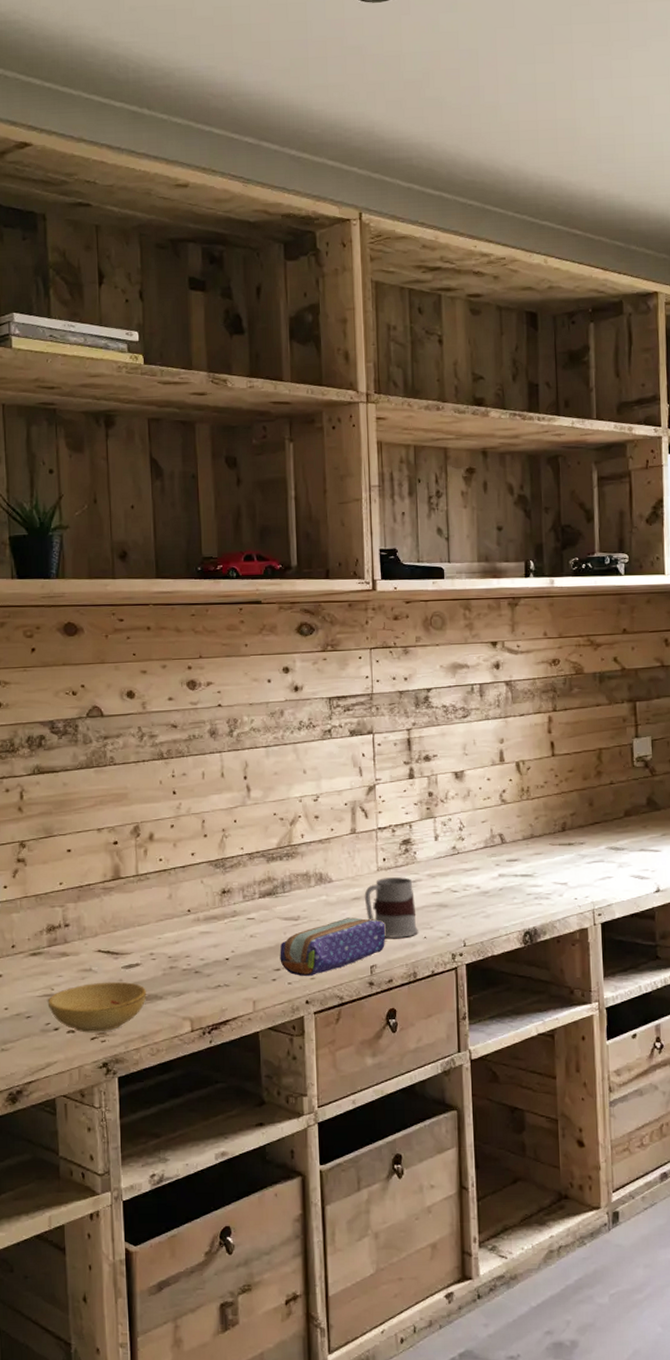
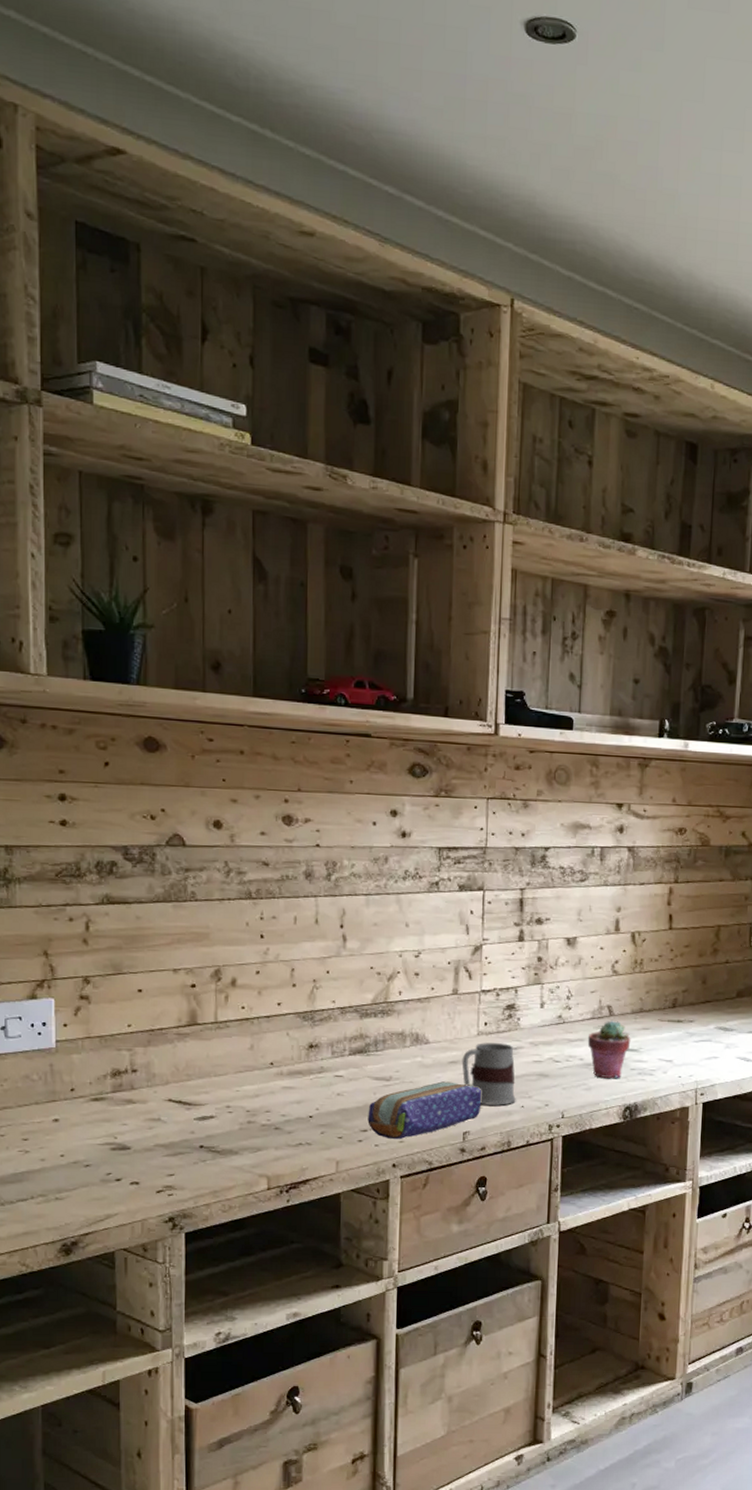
bowl: present [47,981,147,1033] -> none [109,1133,221,1186]
potted succulent: none [482,847,525,905] -> present [587,1020,631,1079]

